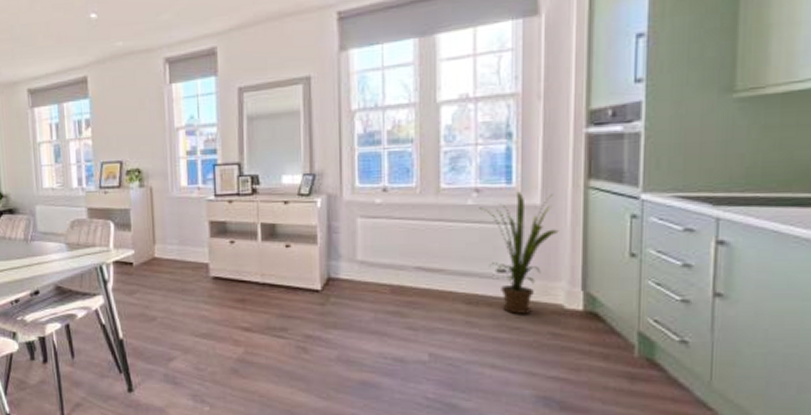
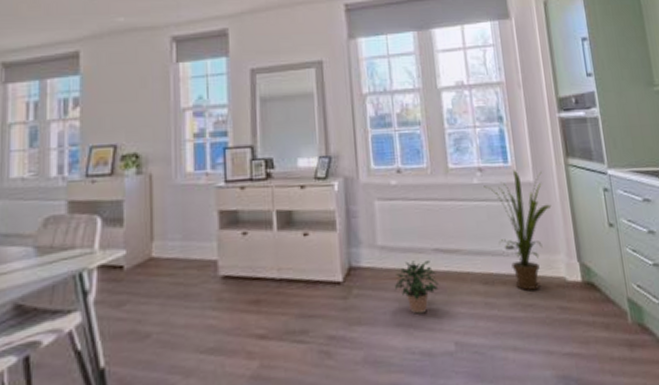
potted plant: none [372,277,418,325] -> present [395,261,439,314]

